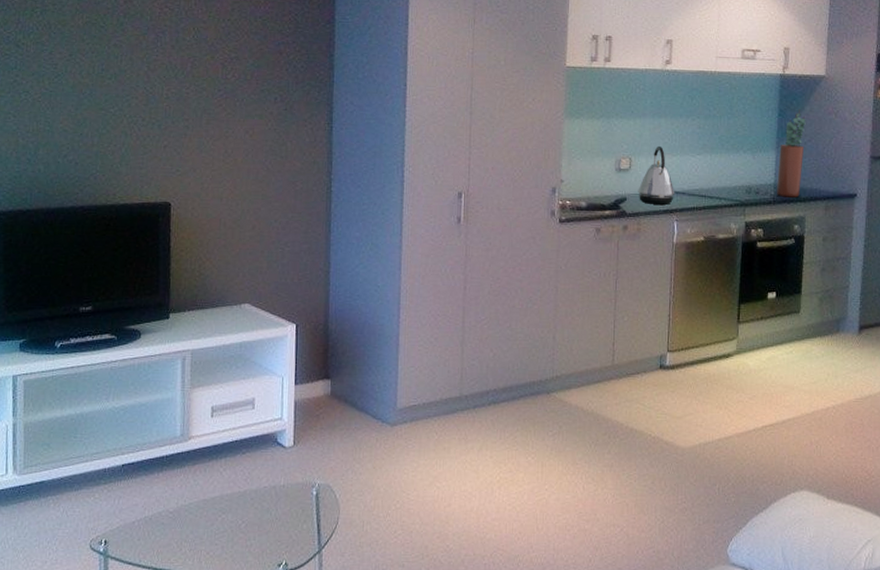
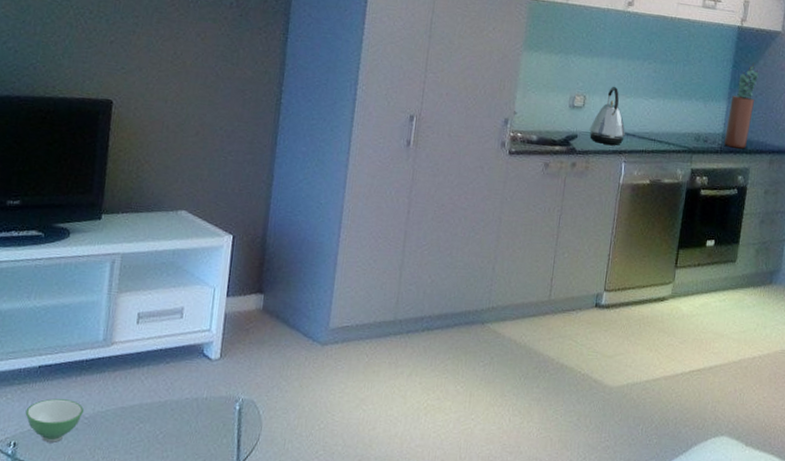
bowl: none [113,495,167,538] -> present [25,398,84,442]

